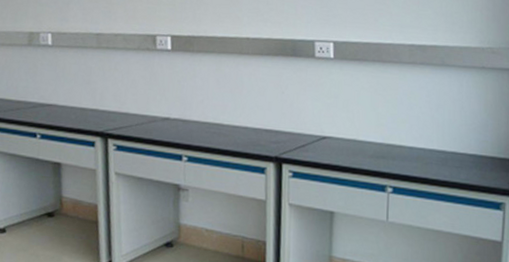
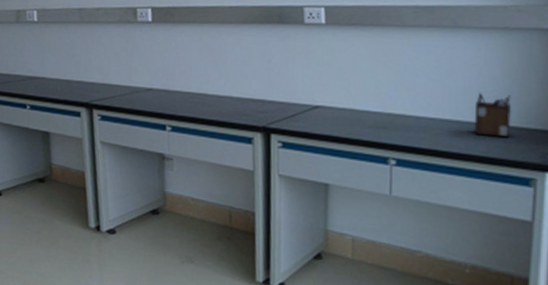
desk organizer: none [457,126,487,166] -> present [474,93,512,138]

